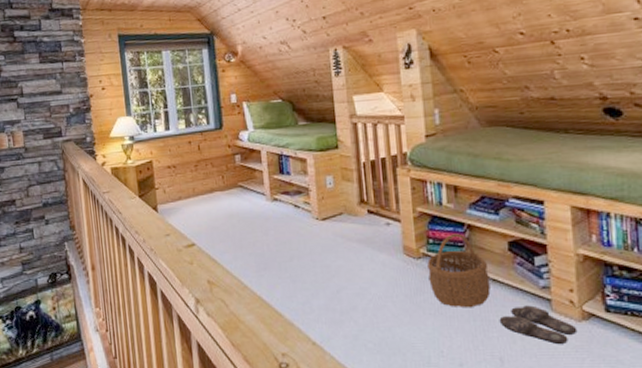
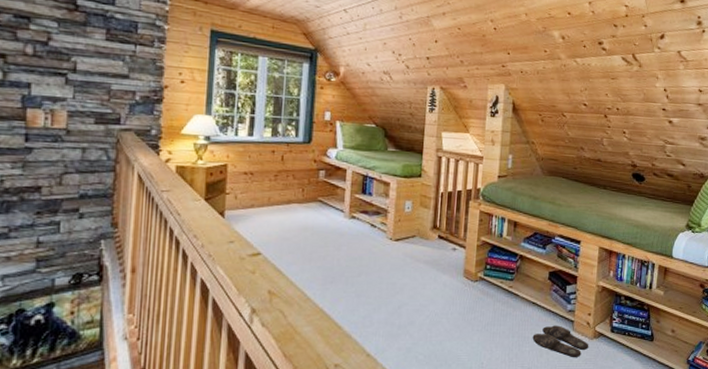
wicker basket: present [427,233,491,308] -> none [481,262,531,326]

